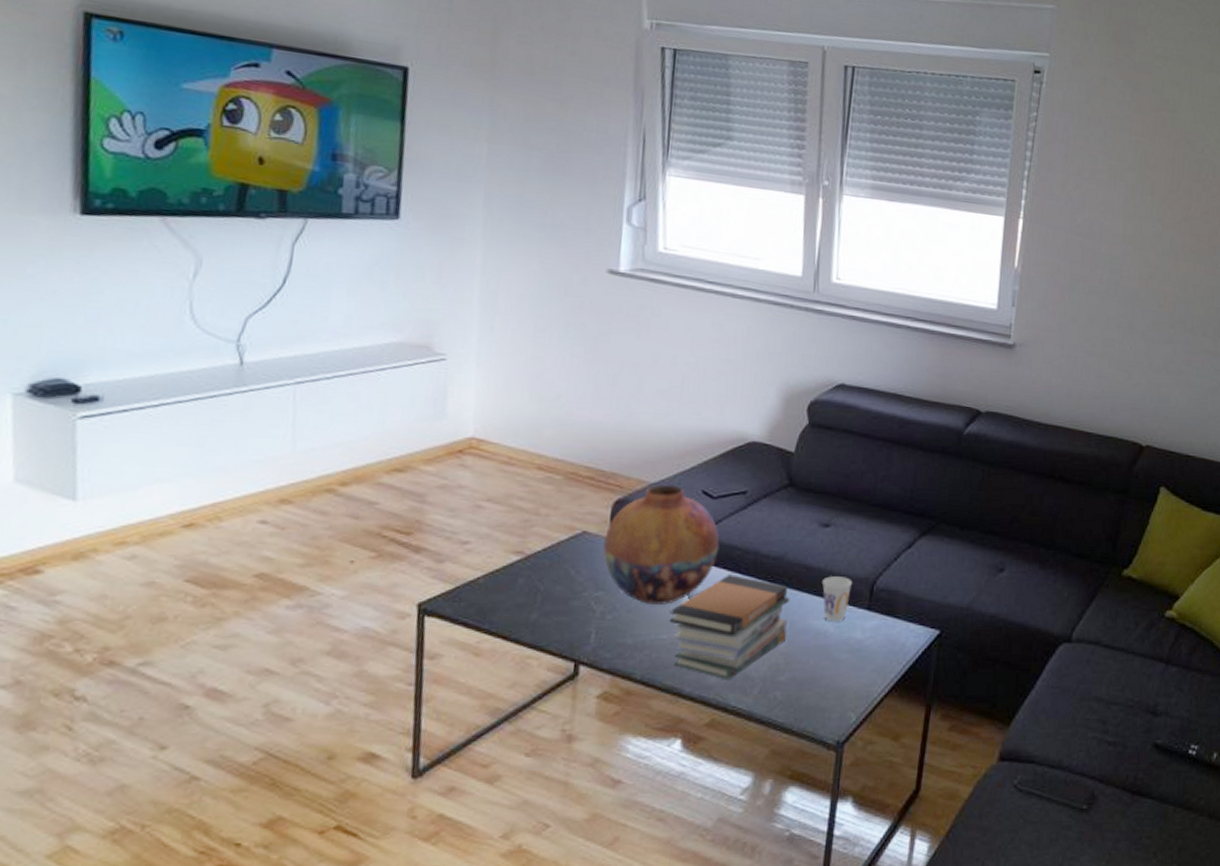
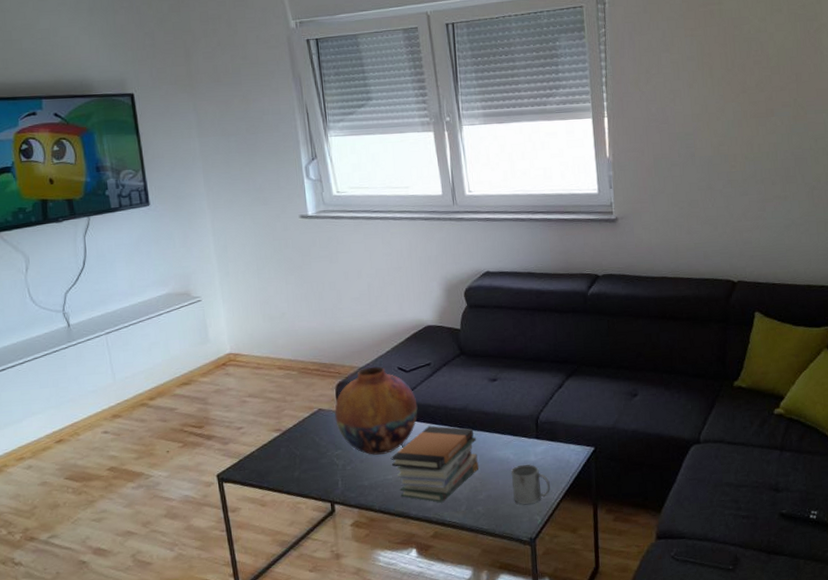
cup: present [821,576,853,622] -> none [498,416,522,451]
mug: none [825,641,876,696] -> present [511,464,550,505]

